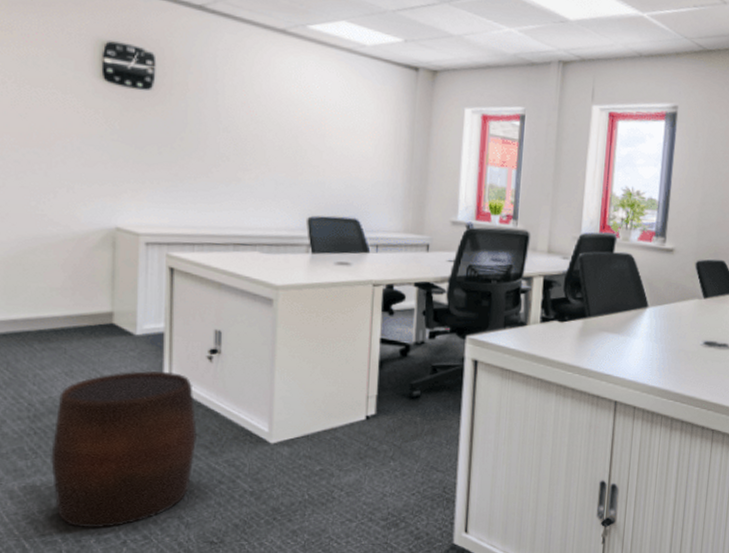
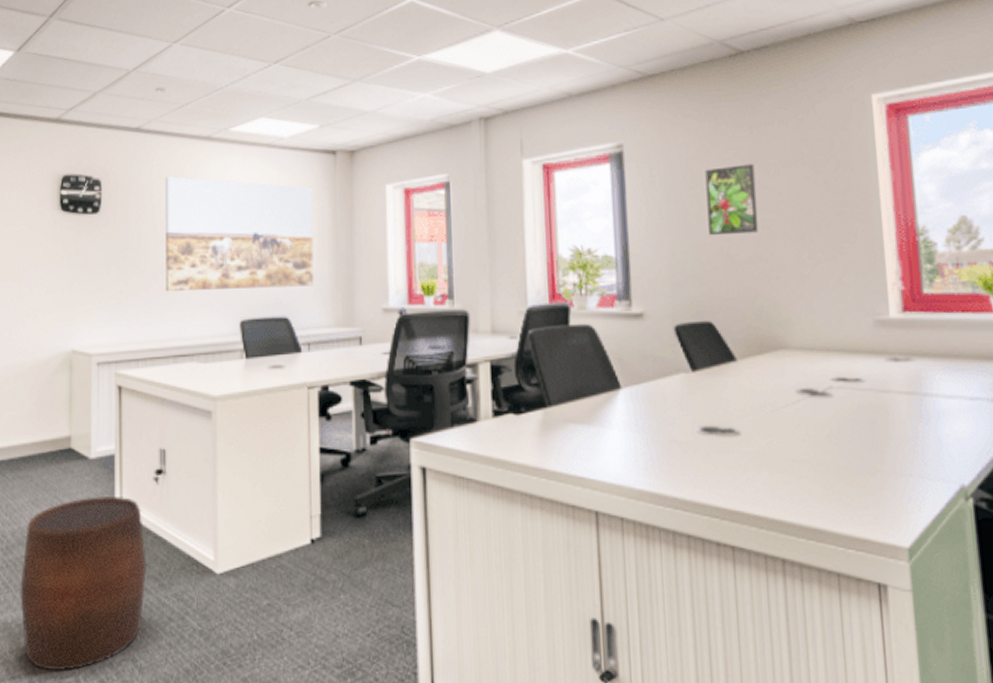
wall art: none [228,63,391,193] -> present [165,176,314,292]

